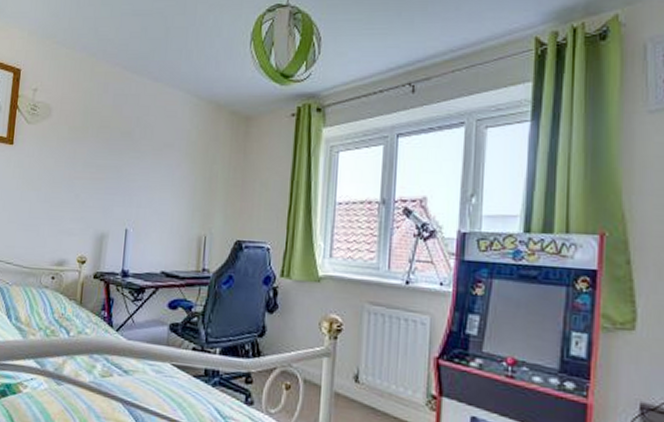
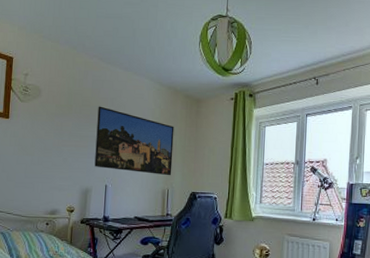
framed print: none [113,127,216,219] -> present [94,106,174,176]

